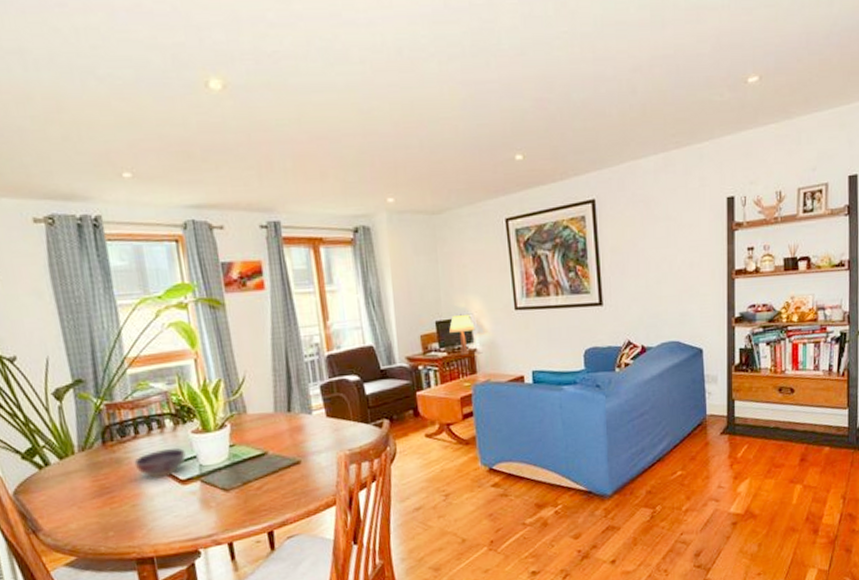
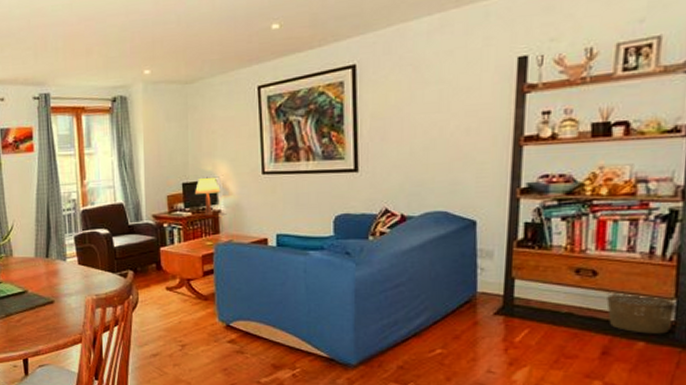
basket: none [802,404,849,440] -> present [606,290,677,334]

